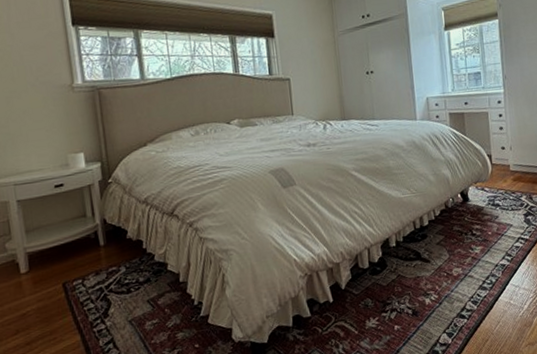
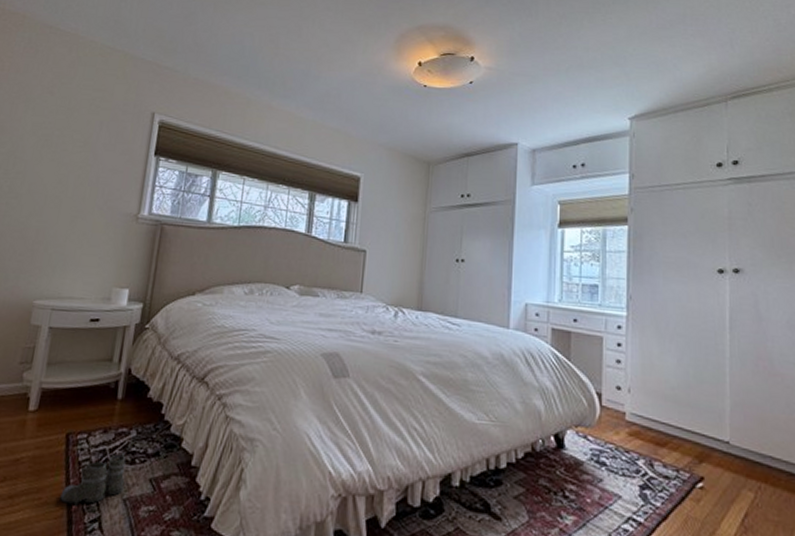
boots: none [72,286,128,337] -> present [60,453,127,506]

